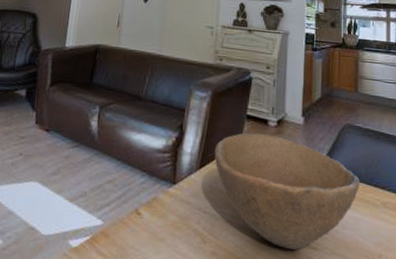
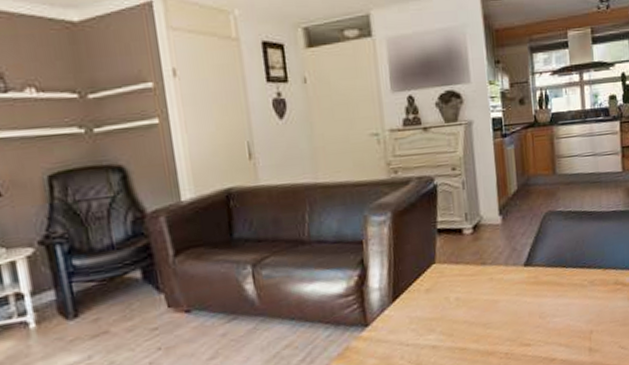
bowl: present [214,132,359,250] -> none [406,243,566,355]

